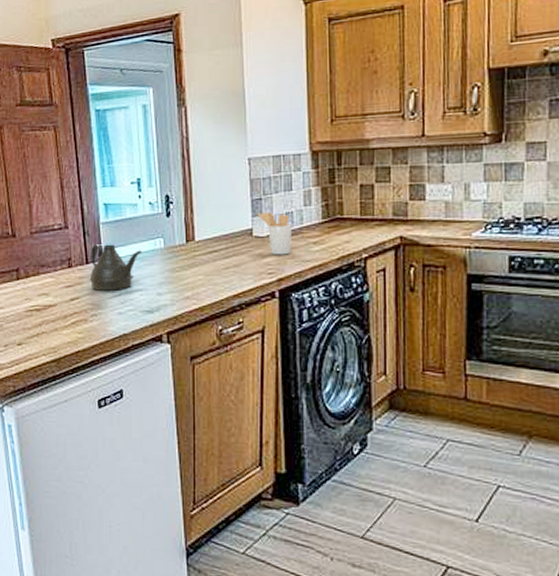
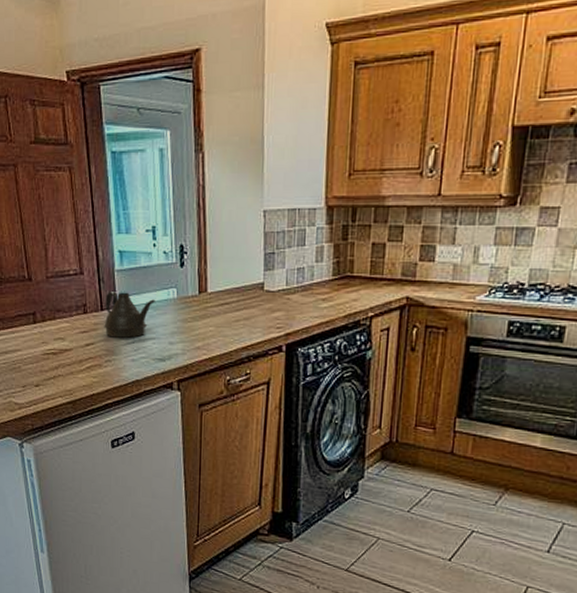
utensil holder: present [257,211,292,255] -> none [269,266,302,310]

